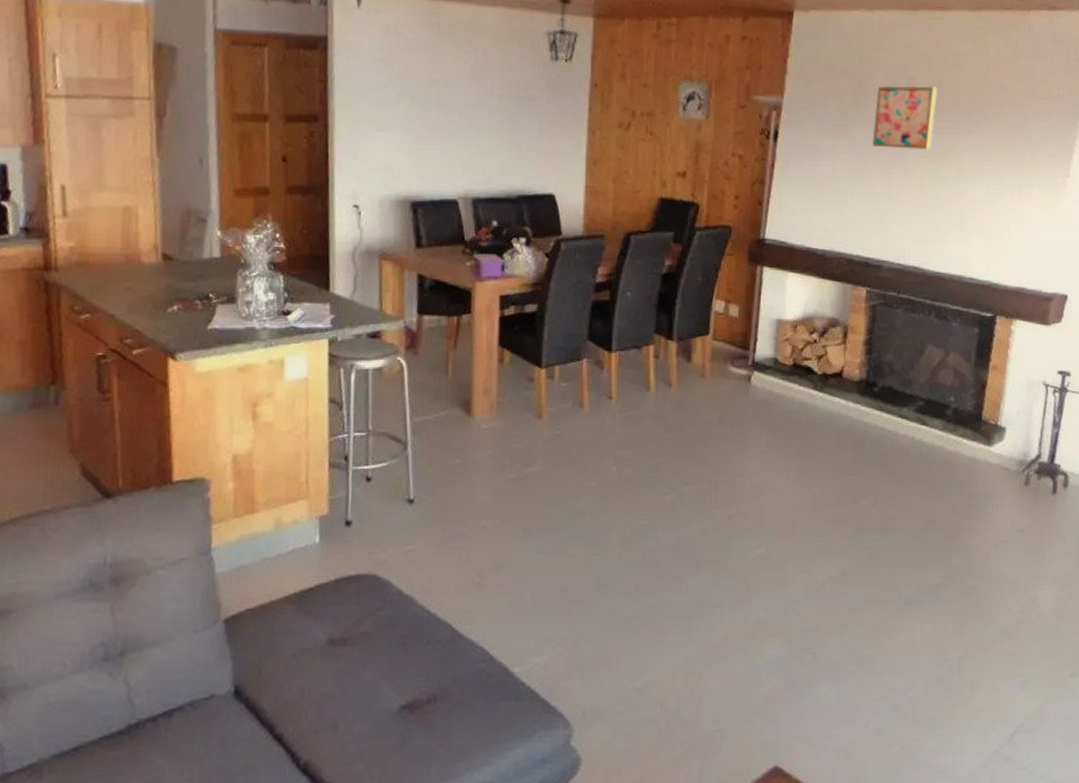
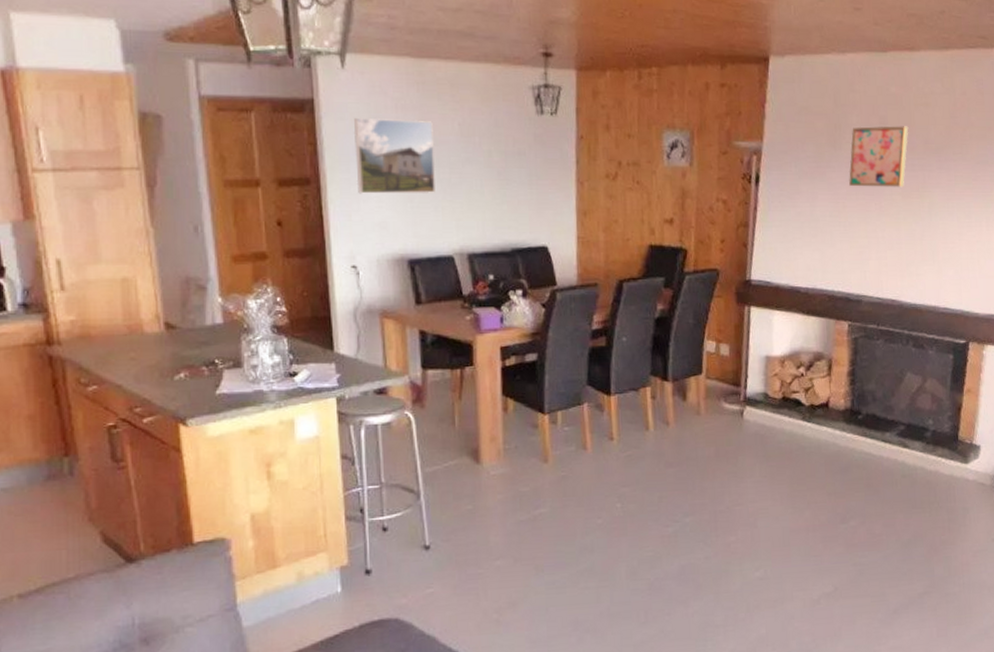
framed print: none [364,57,446,136] -> present [353,118,436,194]

